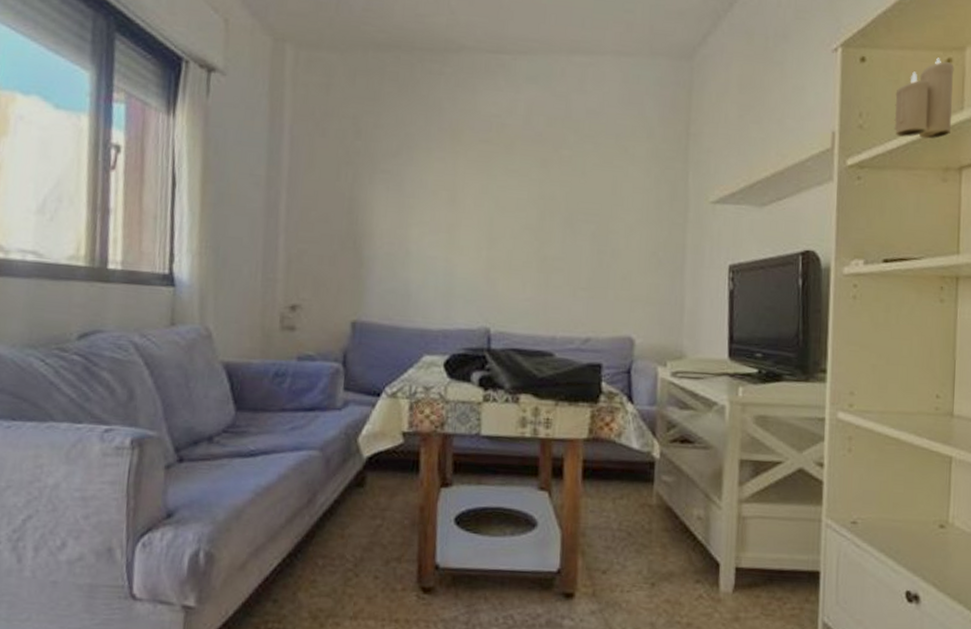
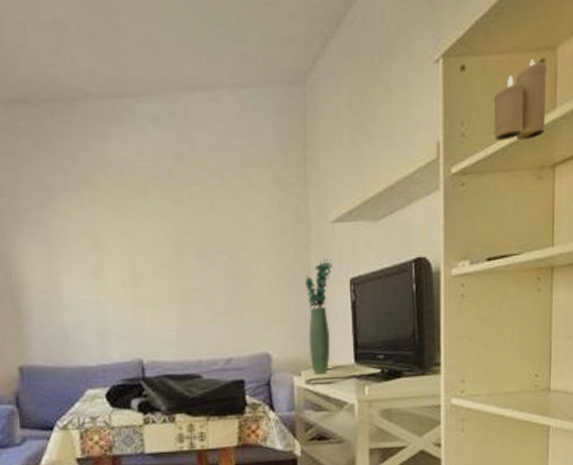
vase: none [677,240,710,369] -> present [305,258,332,376]

